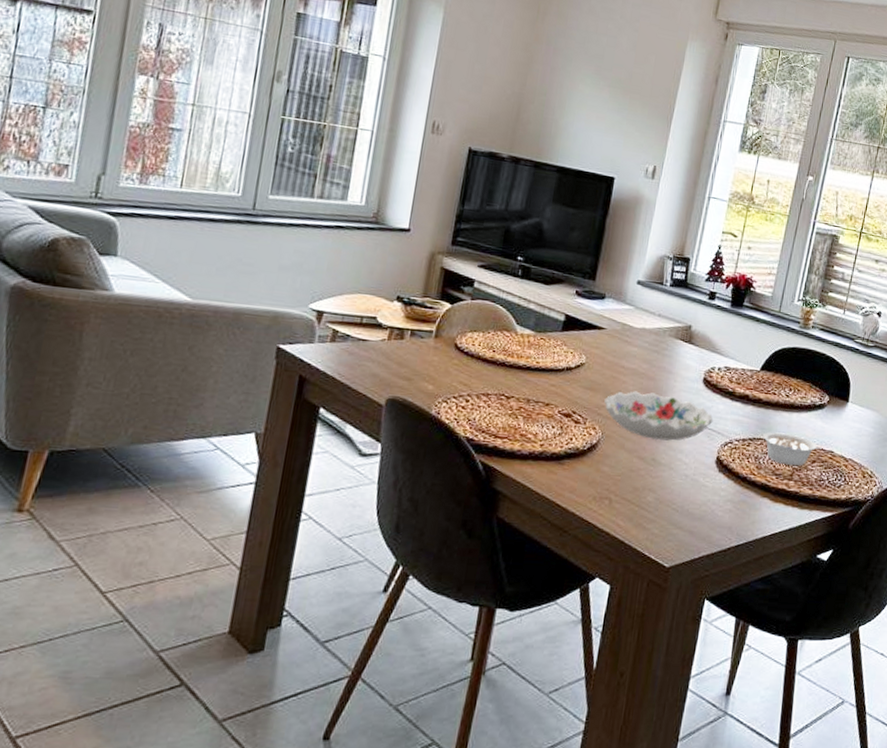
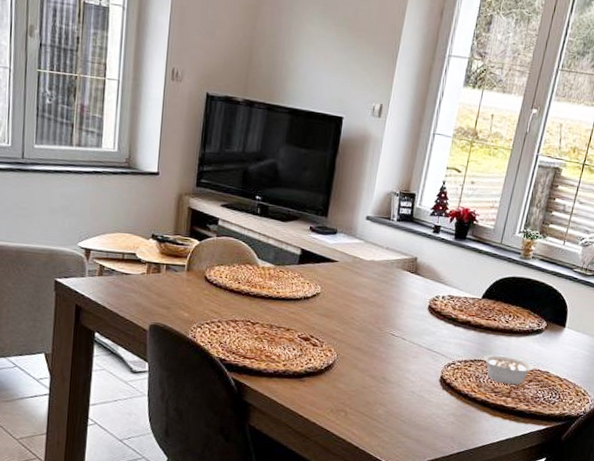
decorative bowl: present [604,391,713,441] -> none [338,317,438,362]

